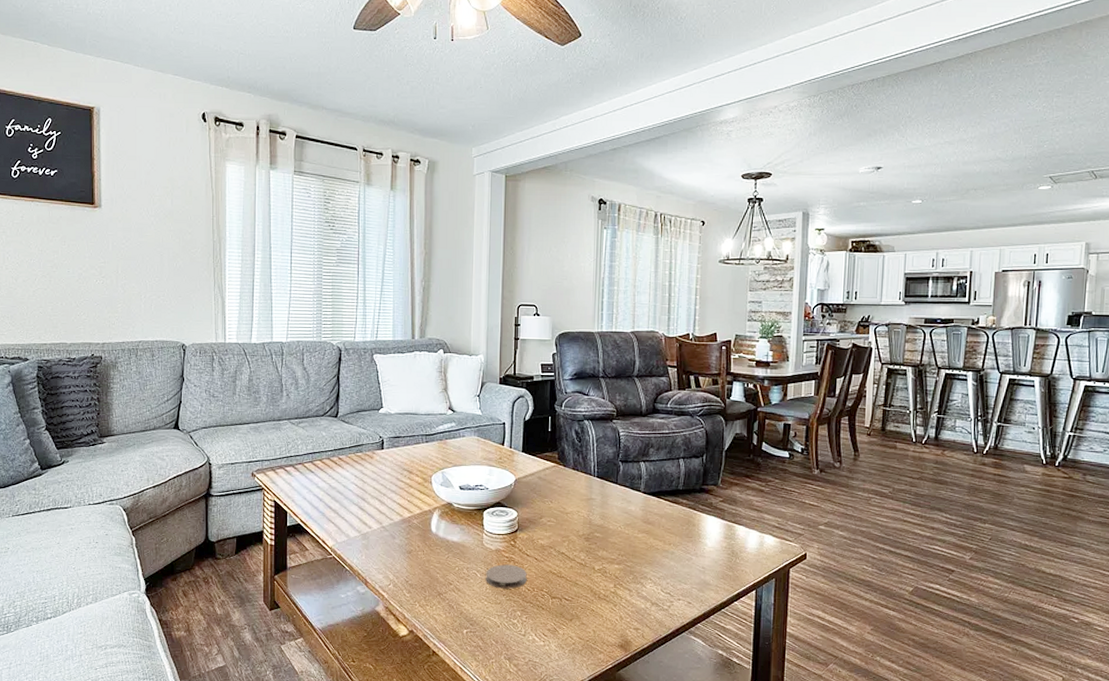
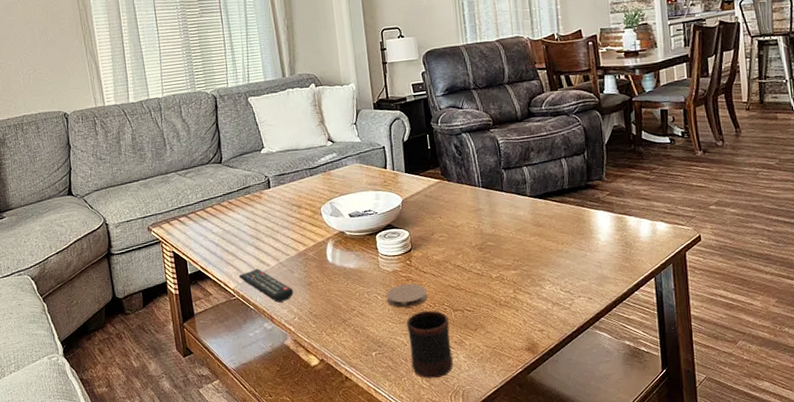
remote control: none [338,529,393,567] -> present [238,268,294,303]
mug: none [501,594,545,664] -> present [406,310,453,379]

